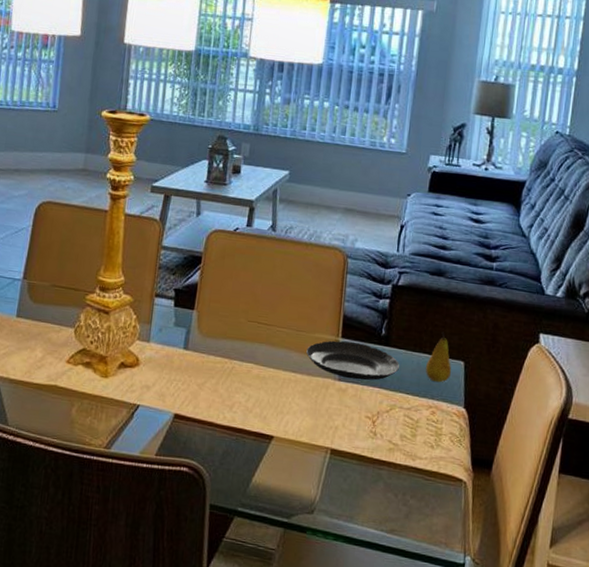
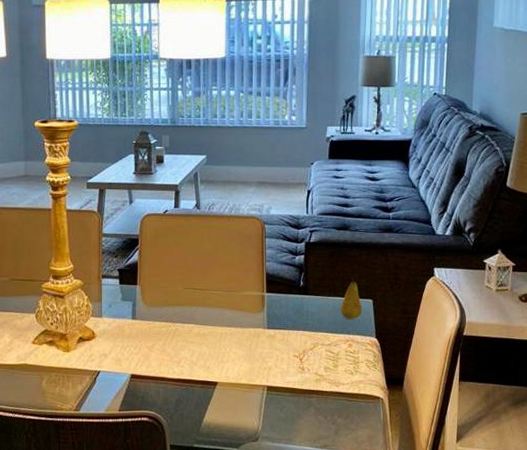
tart tin: present [306,340,399,380] -> none [238,295,318,326]

